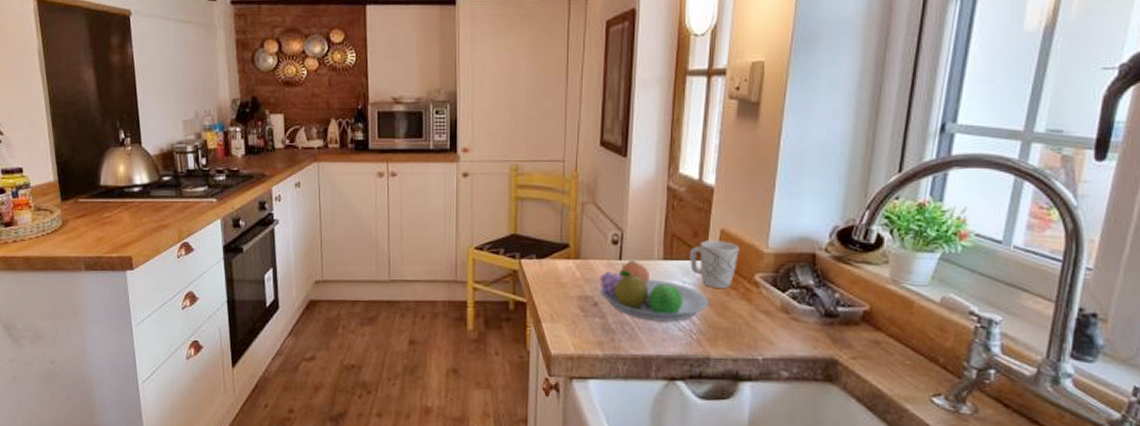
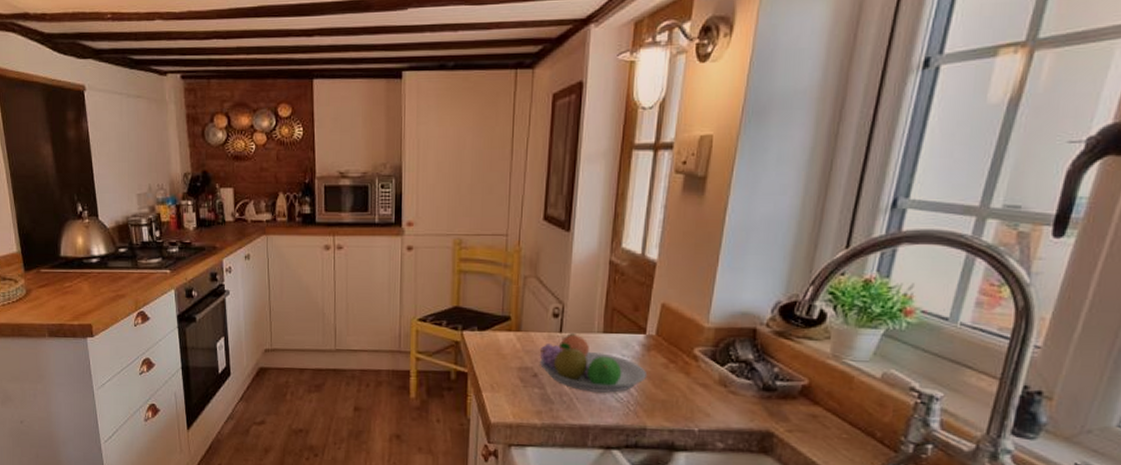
mug: present [689,240,739,289] -> none [629,314,680,362]

